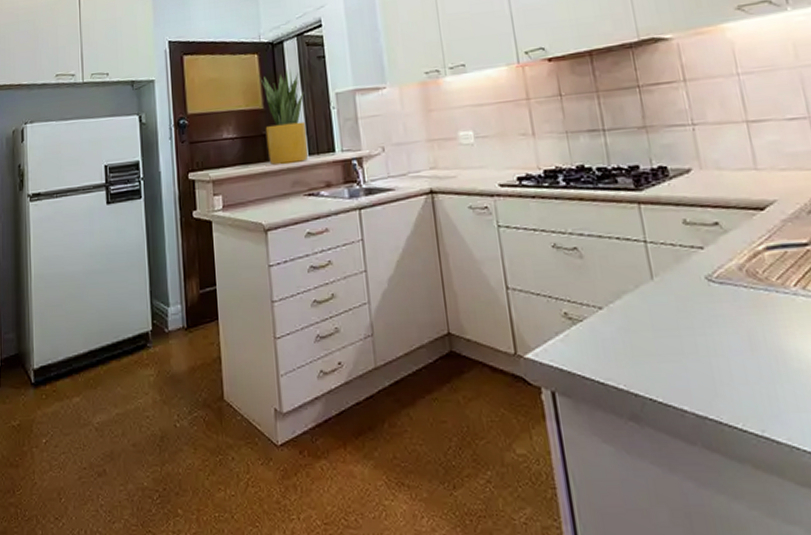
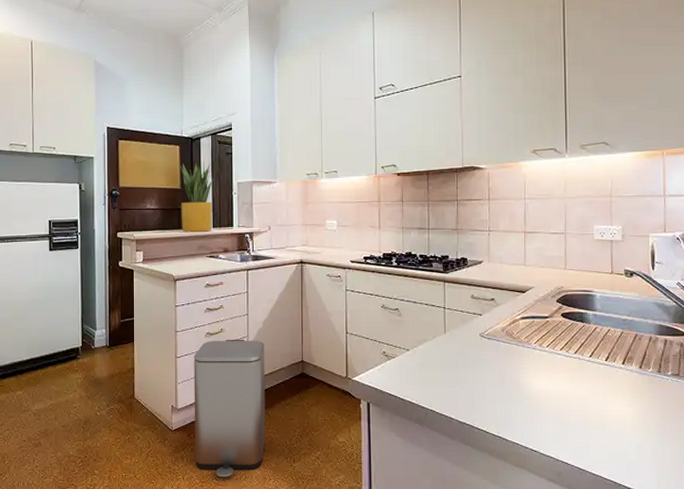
pedal bin: none [298,307,410,516] -> present [194,340,265,477]

